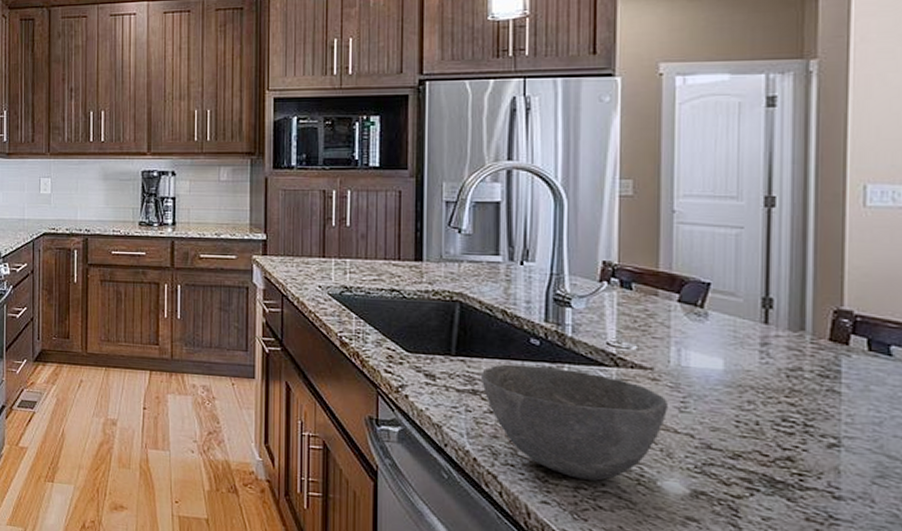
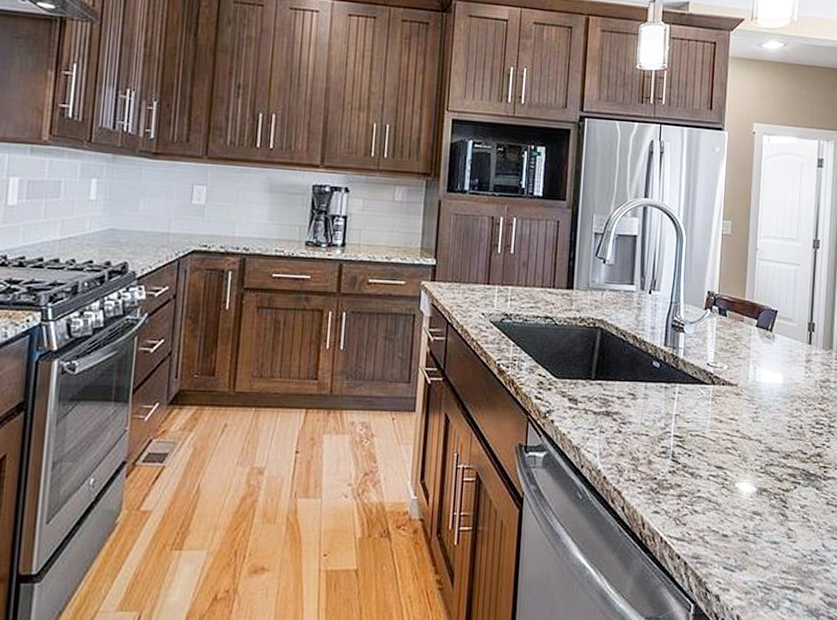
bowl: present [480,364,668,481] -> none [613,386,746,487]

